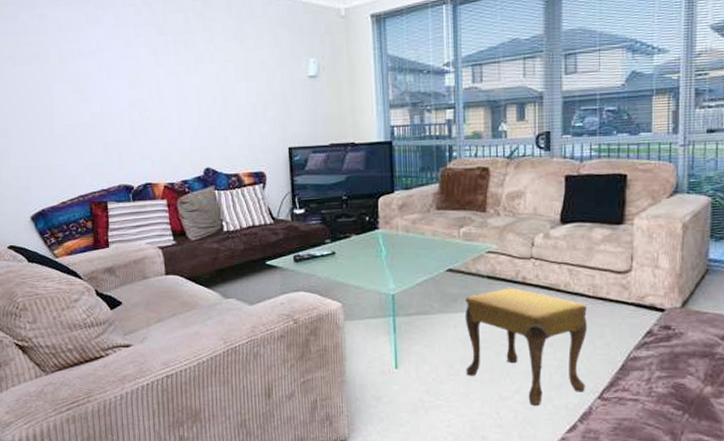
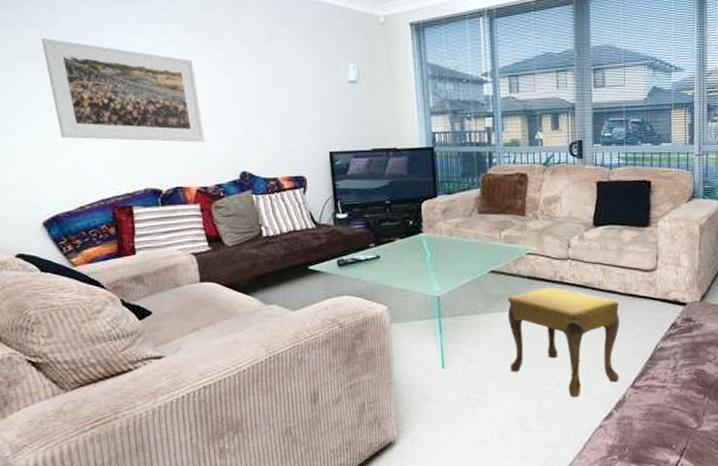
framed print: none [34,46,173,140] -> present [42,38,205,142]

